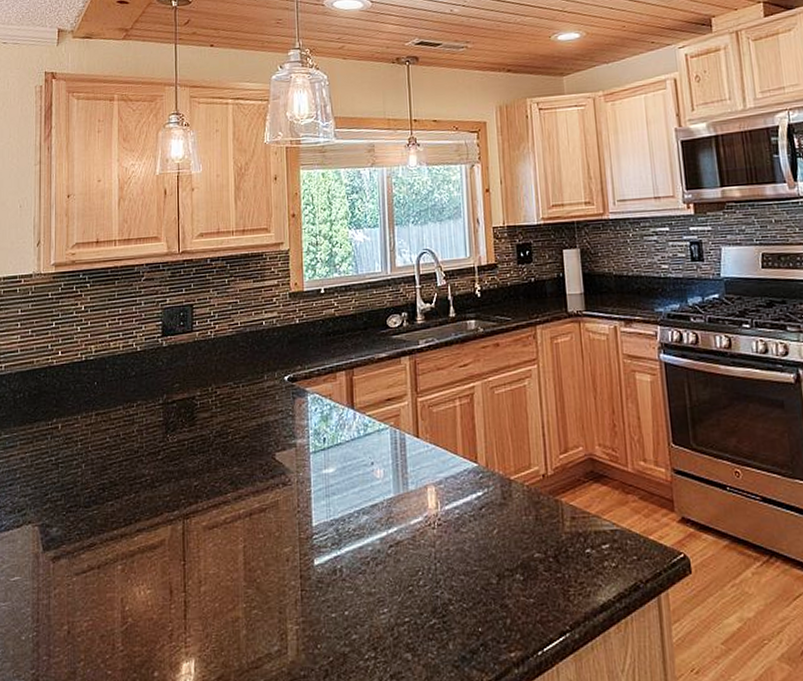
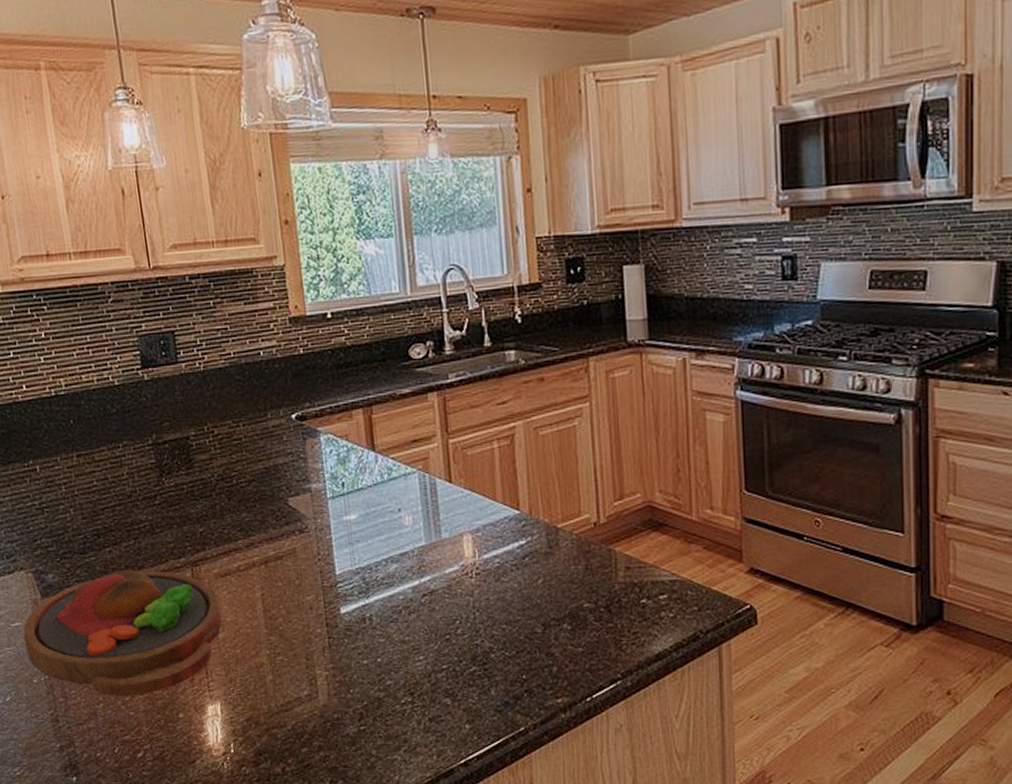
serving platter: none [21,523,206,653] -> present [23,570,222,696]

